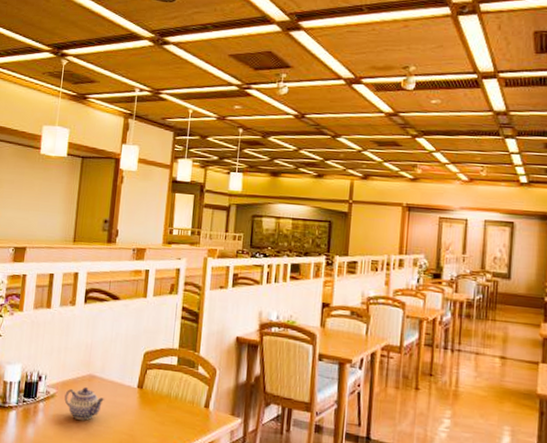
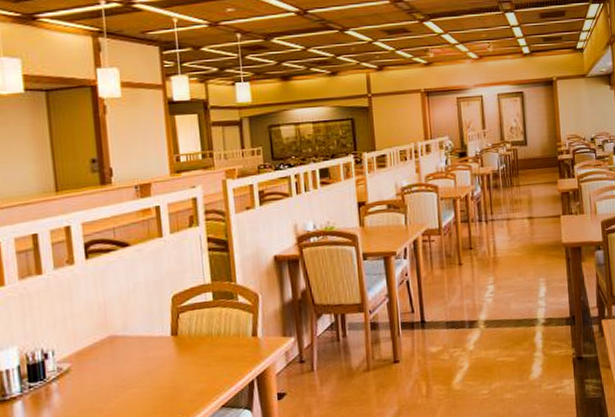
teapot: present [64,386,105,421] -> none [82,350,135,389]

